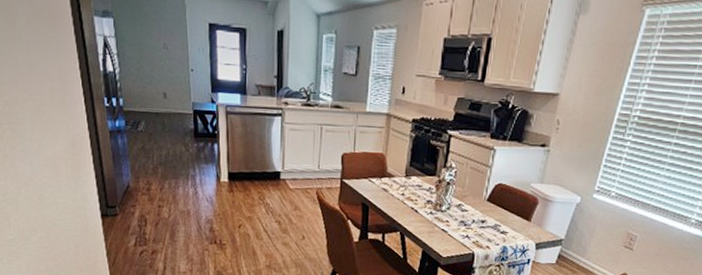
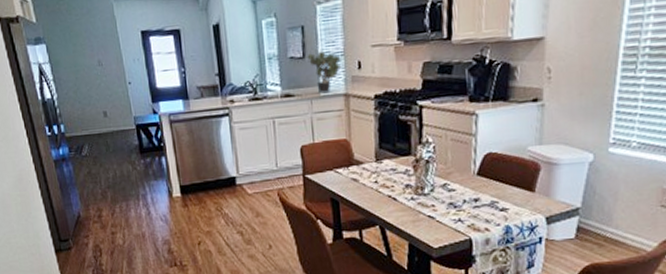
potted plant: none [358,72,389,111] -> present [306,50,342,94]

